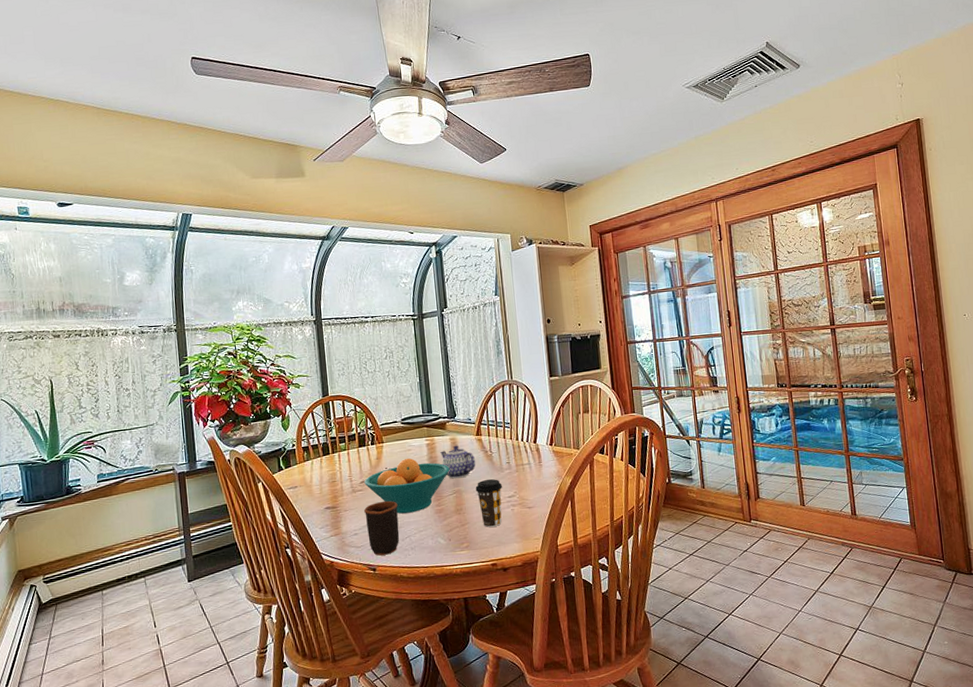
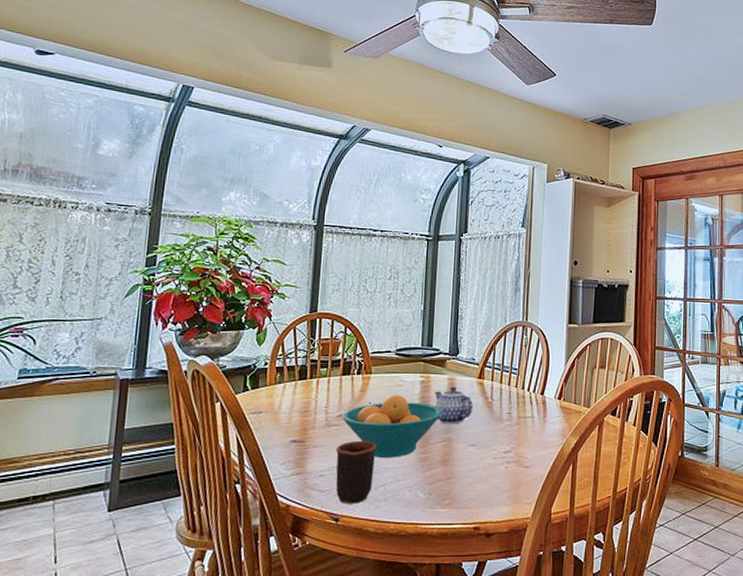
coffee cup: present [475,479,502,527] -> none [468,430,499,484]

